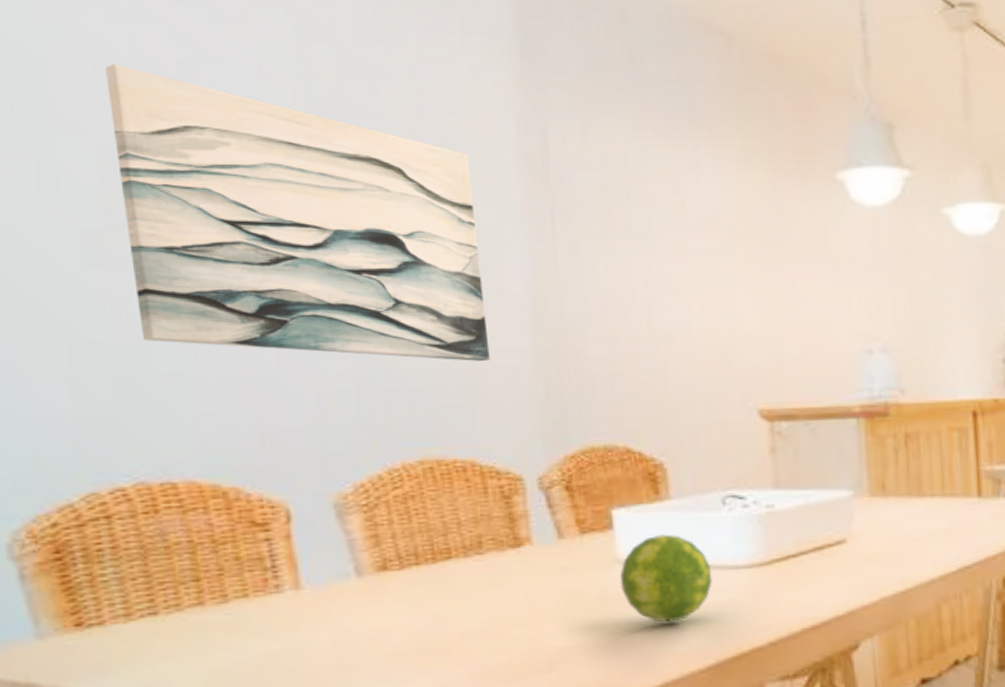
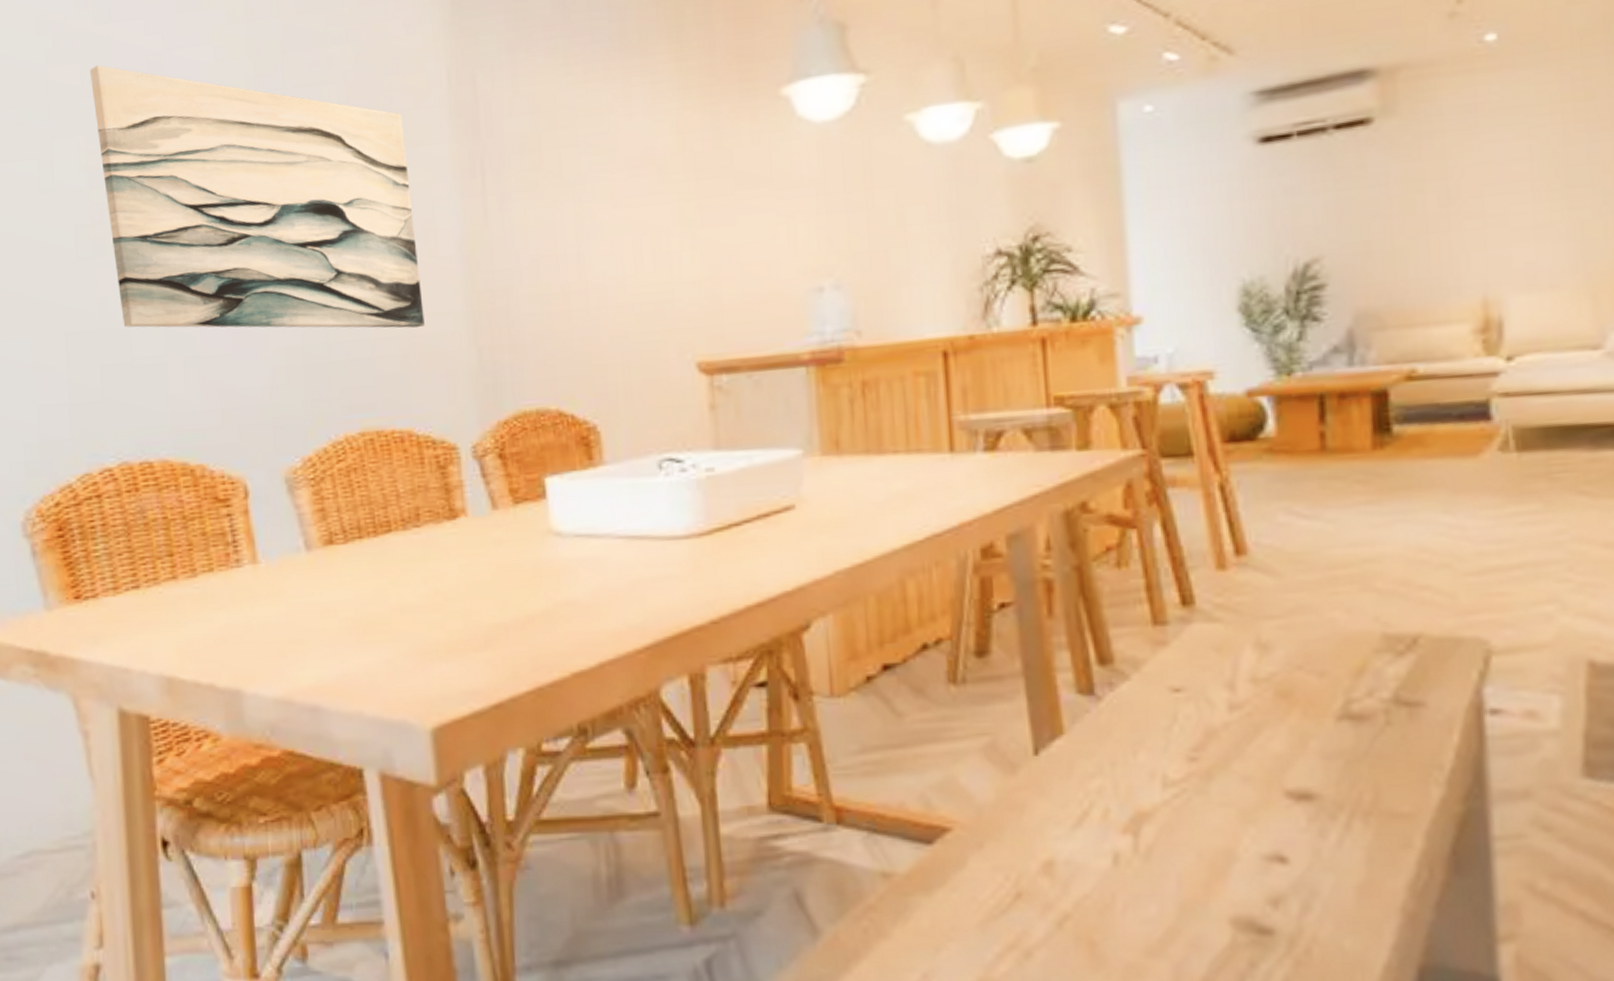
fruit: present [620,534,712,623] -> none [553,502,649,599]

